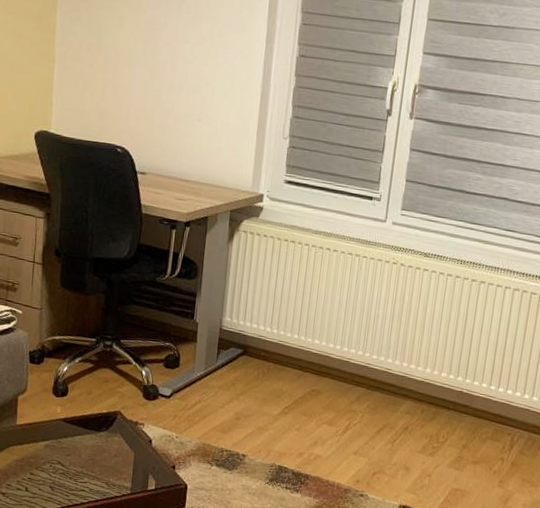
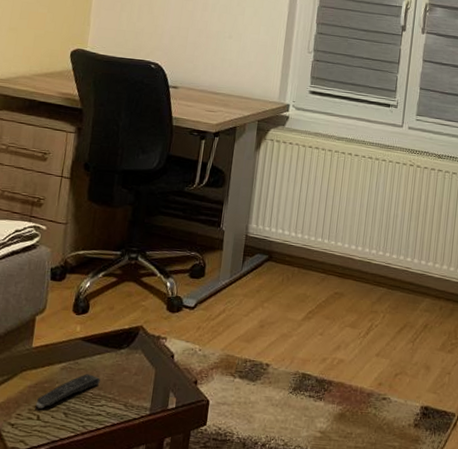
remote control: none [23,452,82,481] -> present [35,374,101,409]

